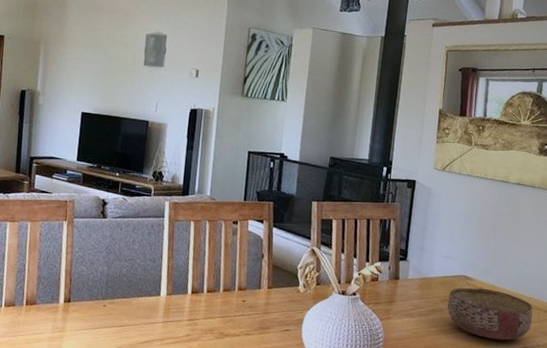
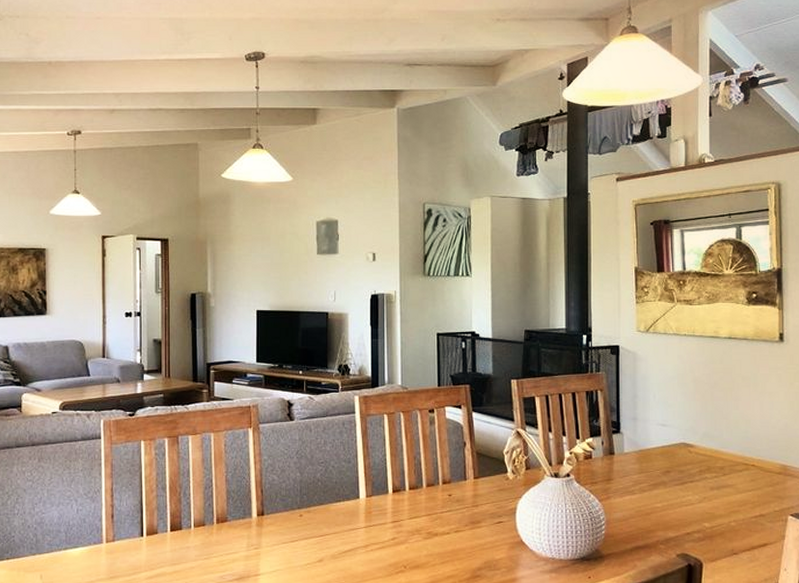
bowl: present [447,287,533,340] -> none [670,455,765,510]

